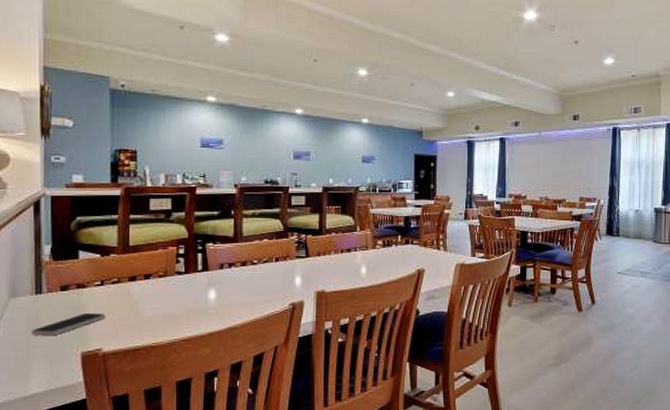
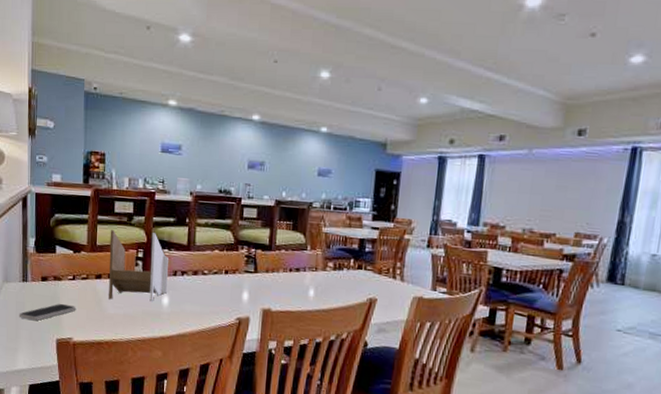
napkin holder: none [145,228,214,301] -> present [109,230,168,302]

